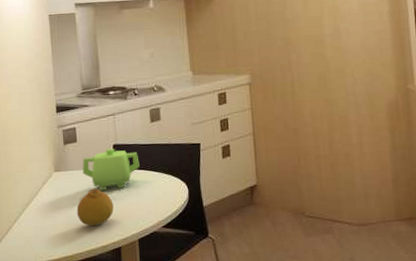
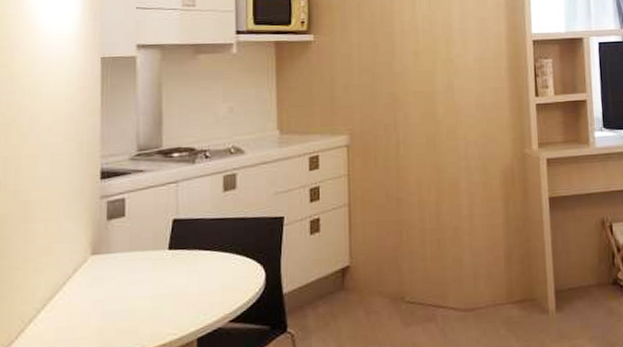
fruit: present [76,188,114,227] -> none [117,275,167,325]
teapot: present [82,148,140,191] -> none [129,223,206,278]

